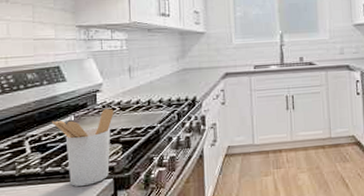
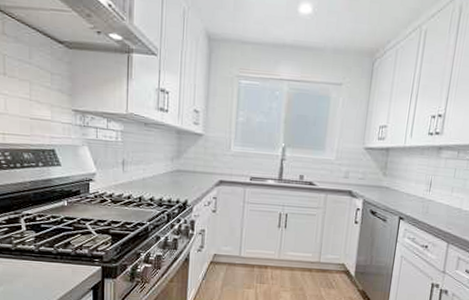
utensil holder: present [51,109,114,186] -> none [45,199,106,269]

